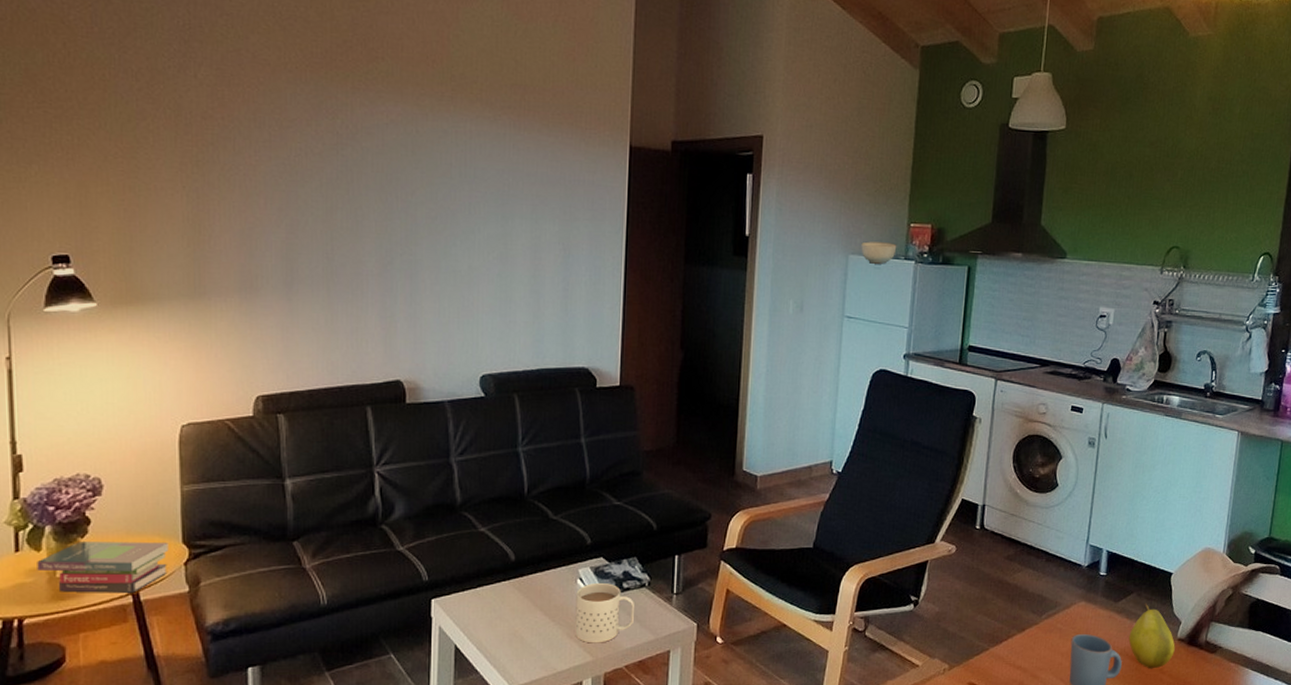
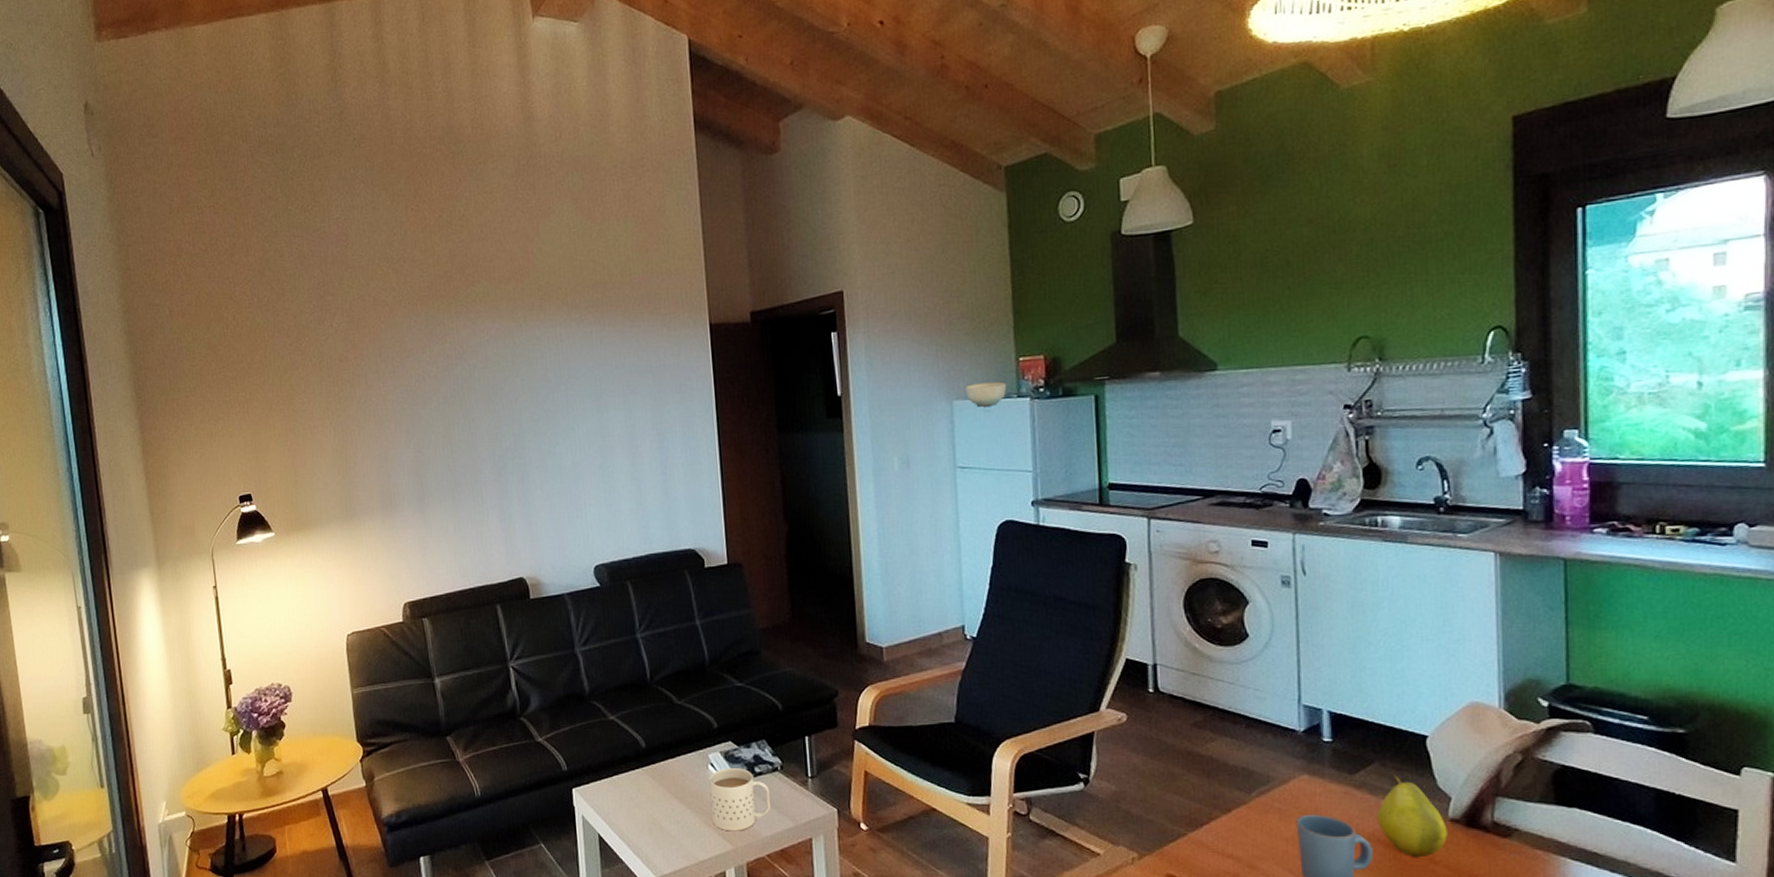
books: present [37,541,169,593] -> none [248,741,348,789]

